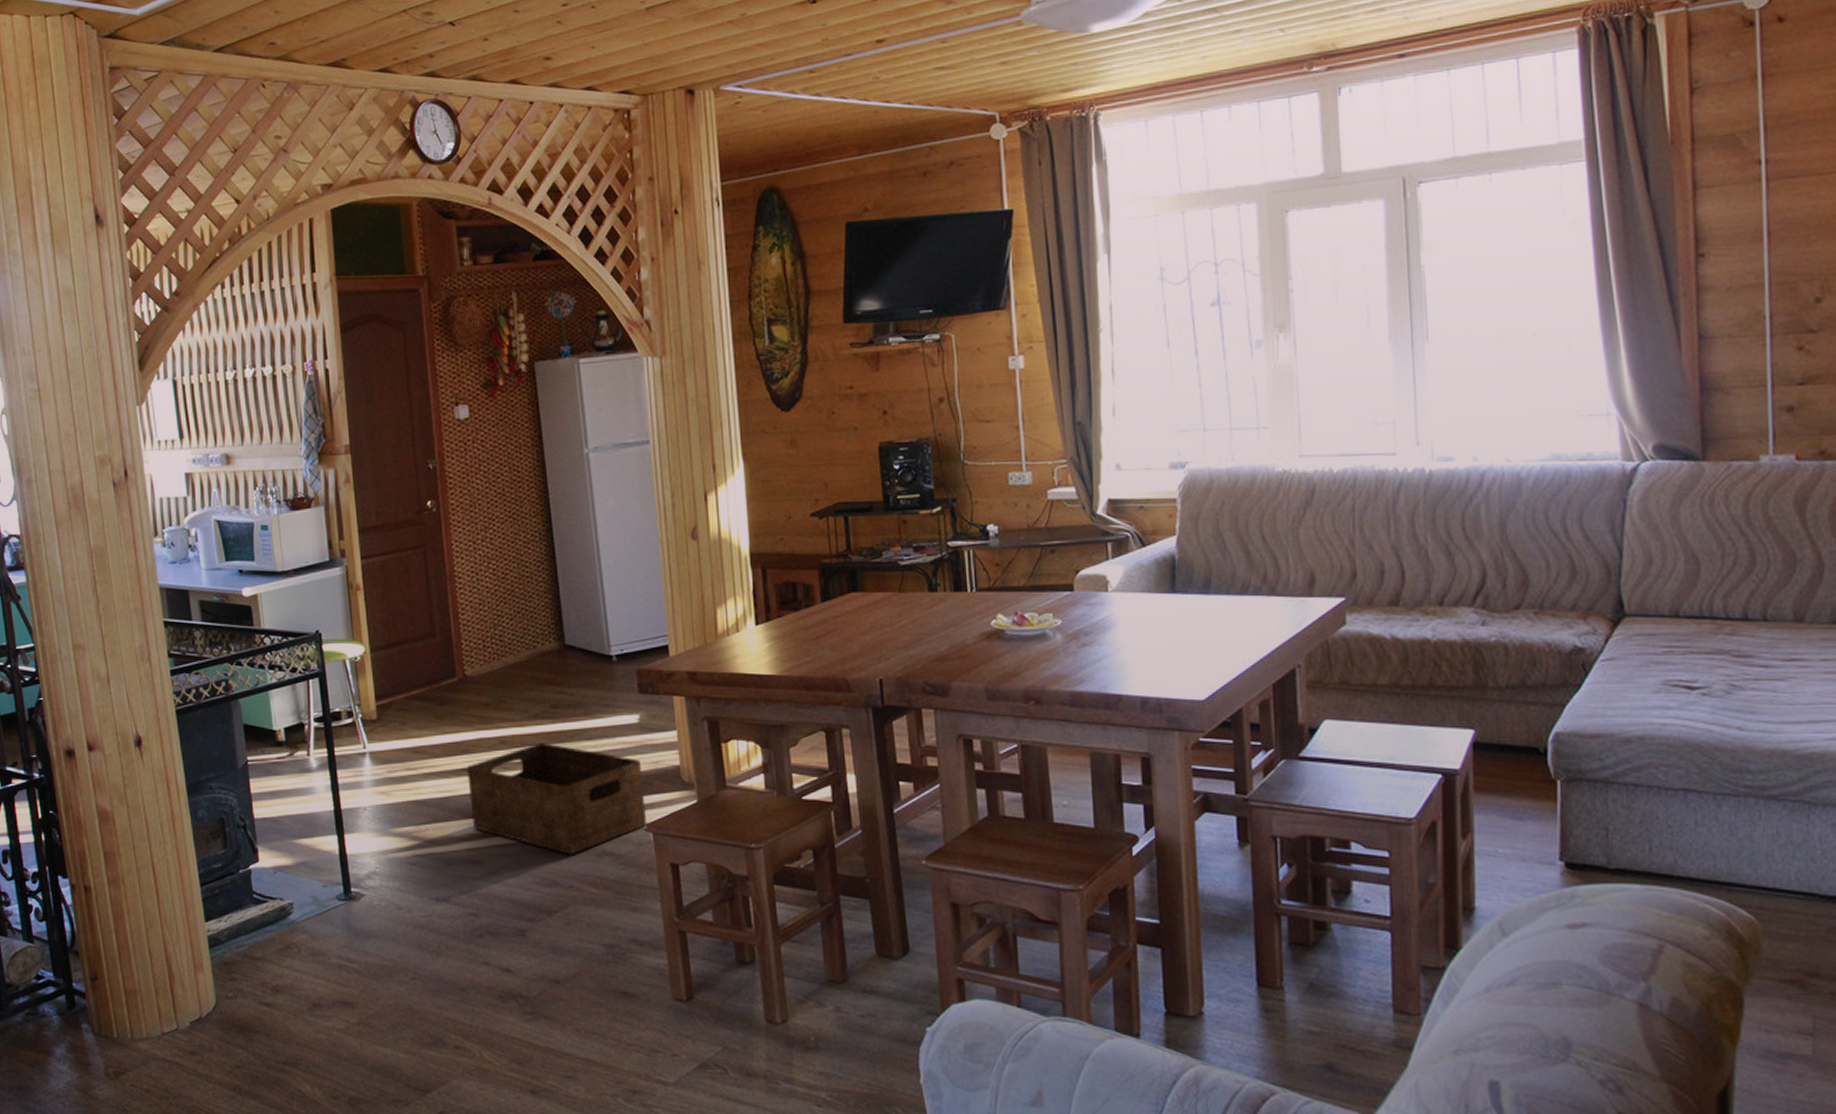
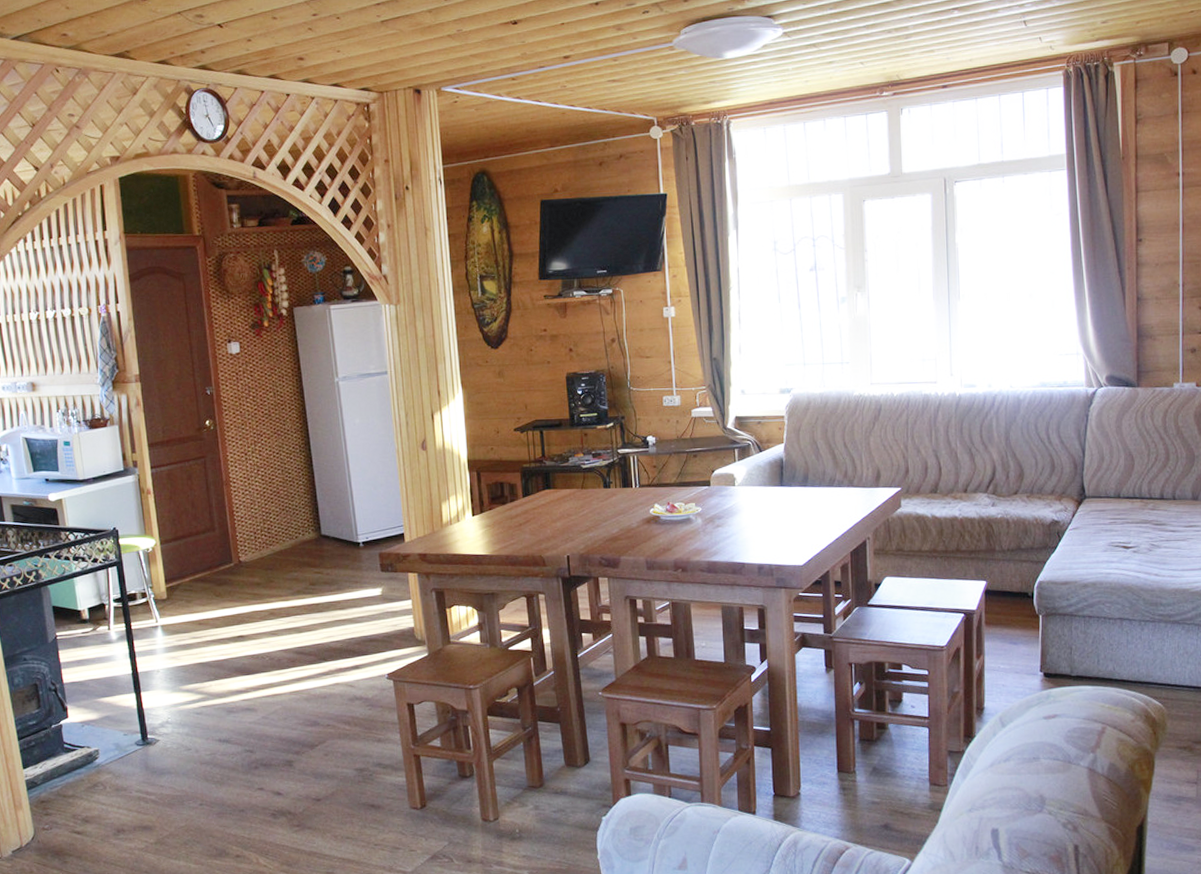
storage basket: present [466,743,647,855] -> none [242,613,389,701]

